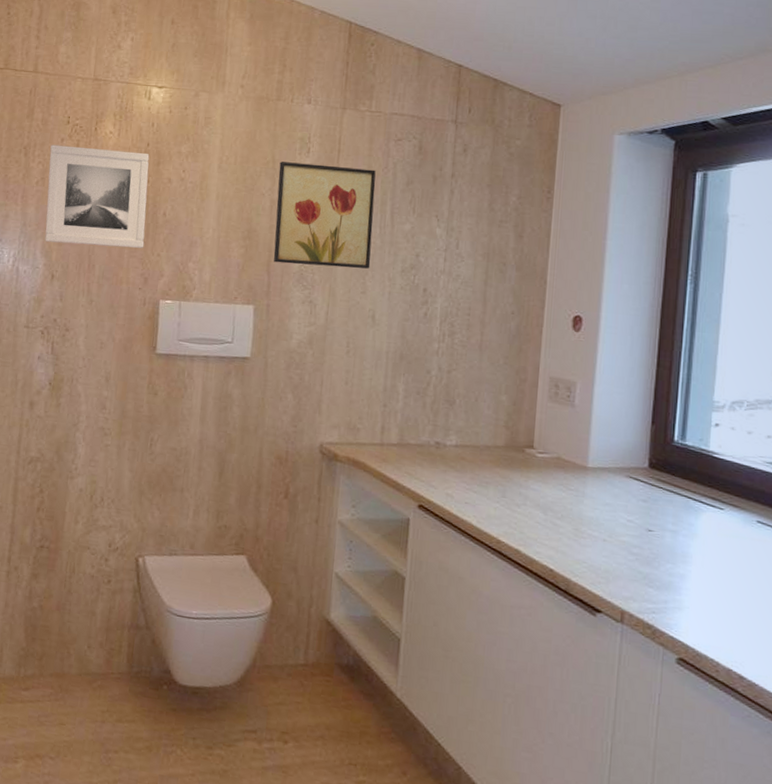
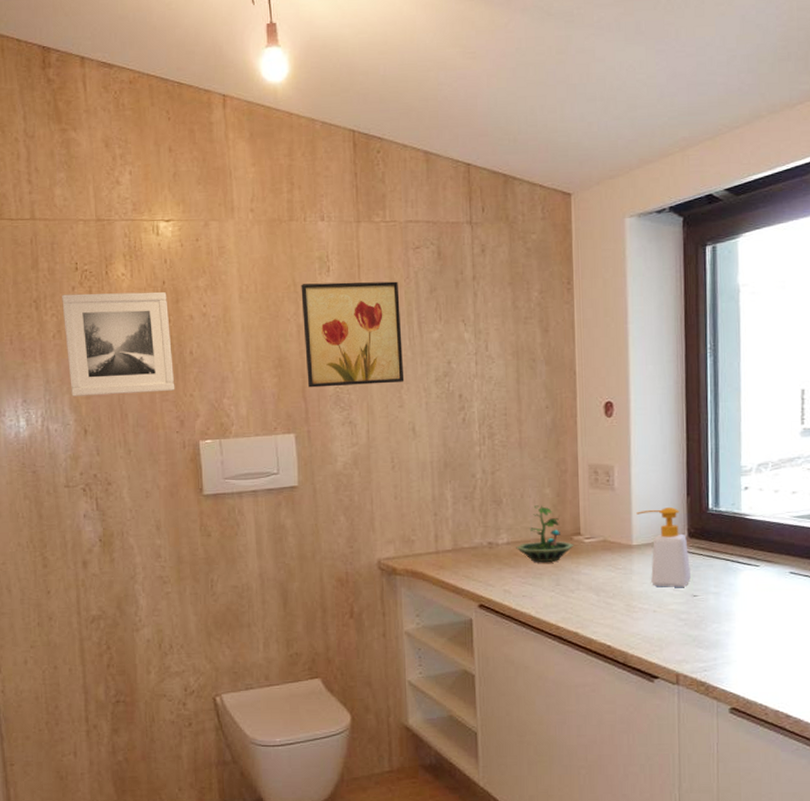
terrarium: none [464,411,526,472] -> present [516,505,575,562]
soap bottle: none [595,432,648,520] -> present [636,507,691,587]

